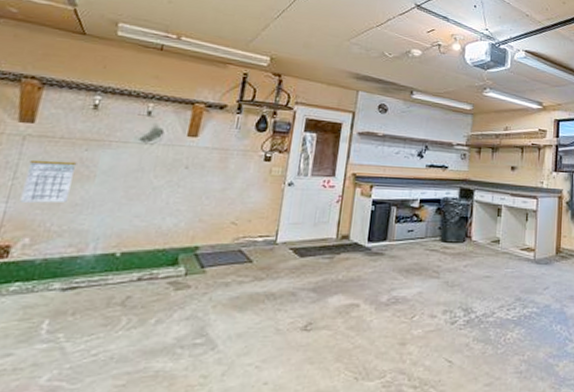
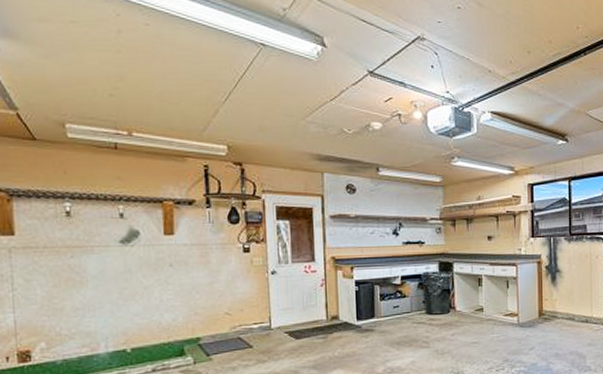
calendar: present [20,159,77,203] -> none [22,269,68,311]

